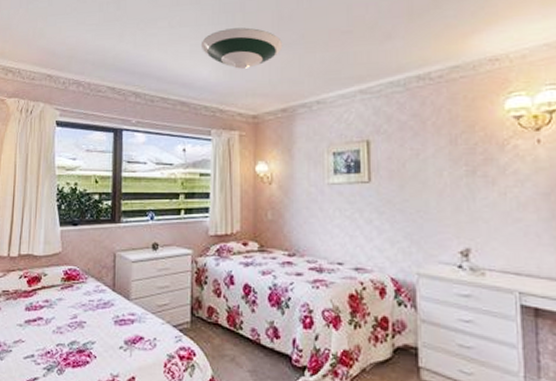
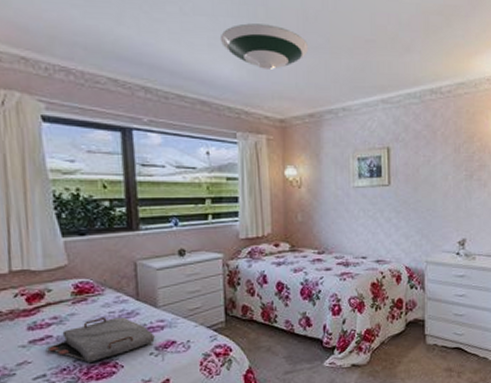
serving tray: none [37,304,125,349] -> present [47,317,155,363]

